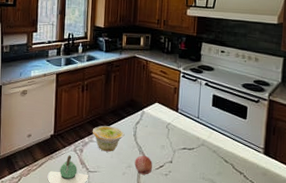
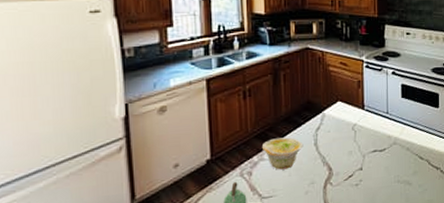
fruit: present [134,155,152,175] -> none [318,166,340,190]

